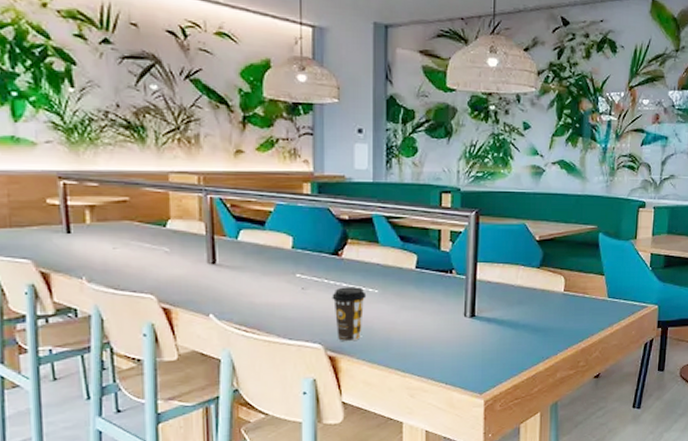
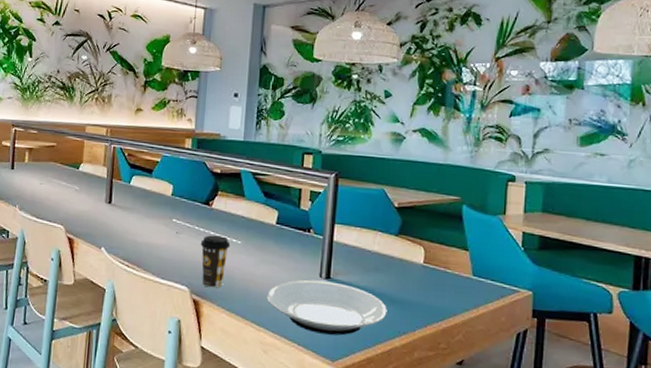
plate: none [411,319,531,370] -> present [267,280,387,336]

